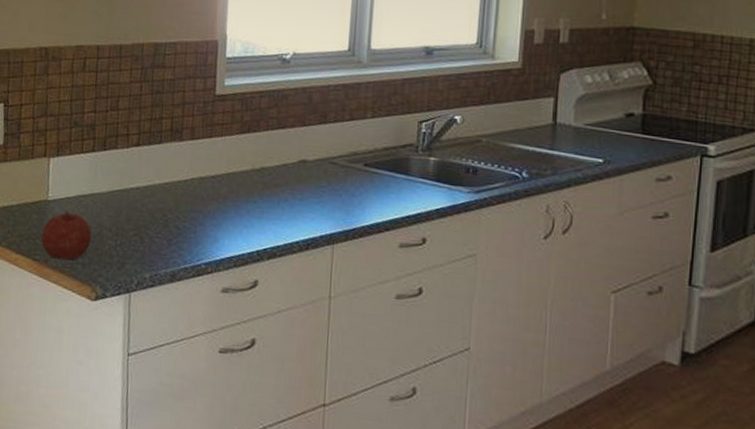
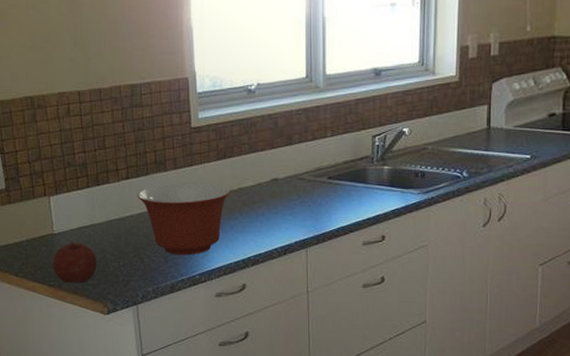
mixing bowl: none [146,155,252,240] -> present [137,182,231,255]

